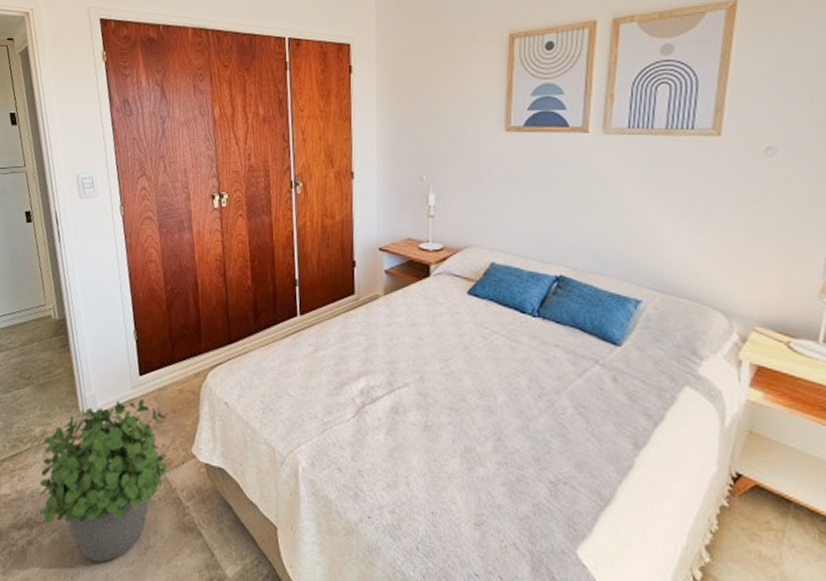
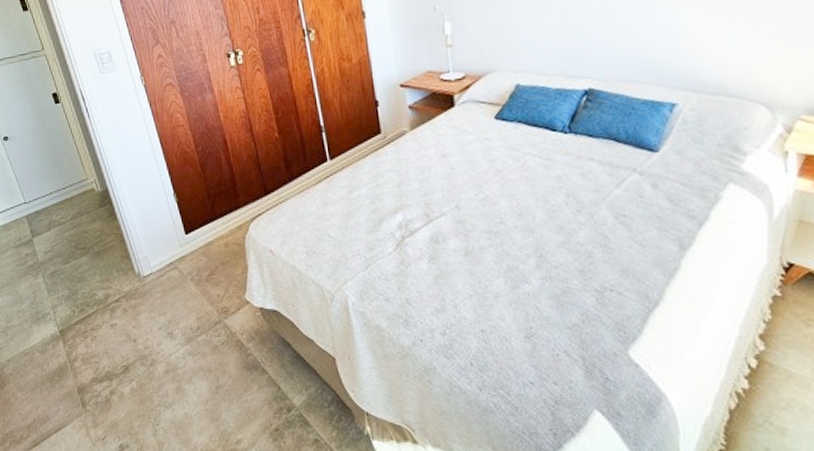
potted plant: present [39,398,167,562] -> none [108,255,225,403]

